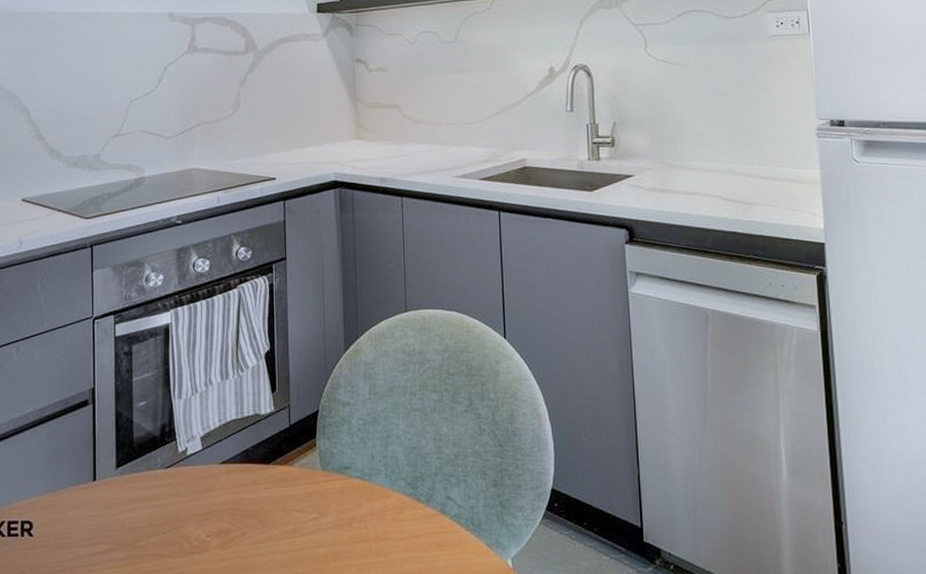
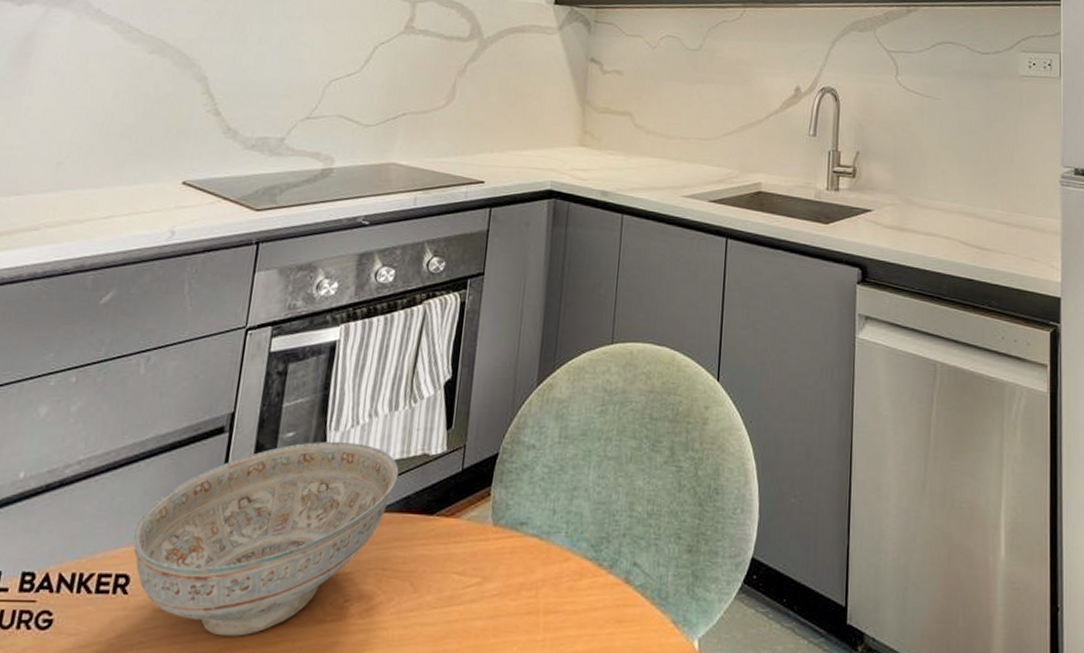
decorative bowl: none [29,407,237,567] -> present [131,441,399,637]

